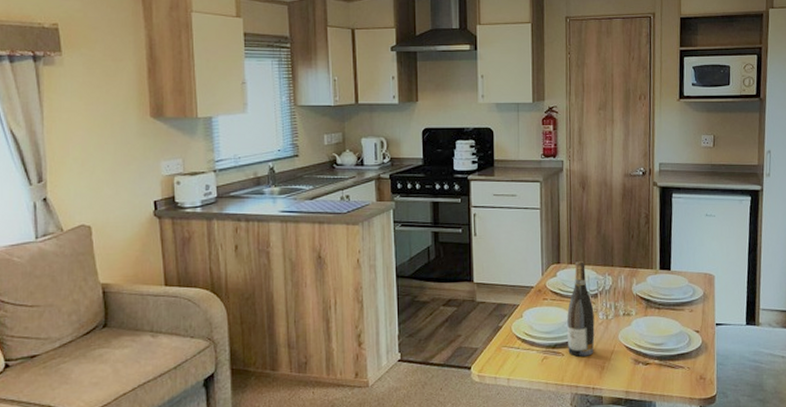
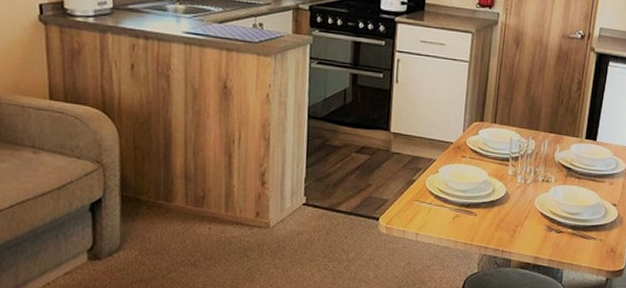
wine bottle: present [567,261,595,357] -> none [481,121,513,219]

